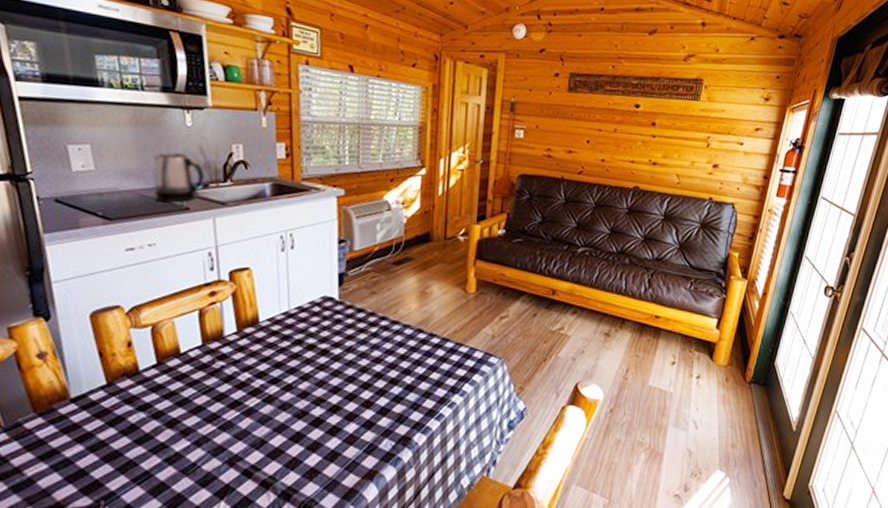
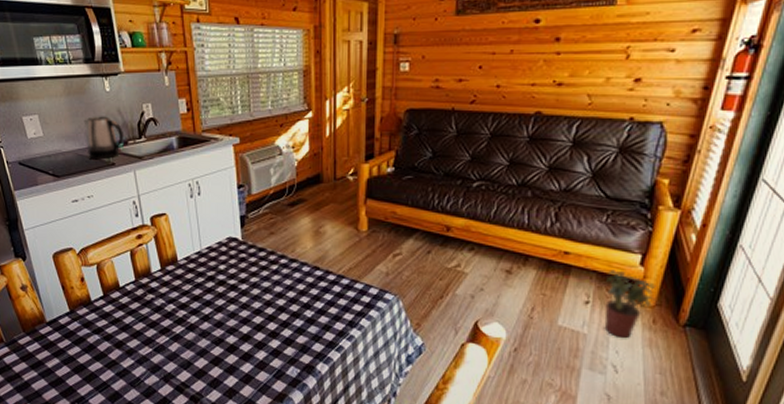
potted plant: none [687,332,729,395] -> present [604,270,656,338]

